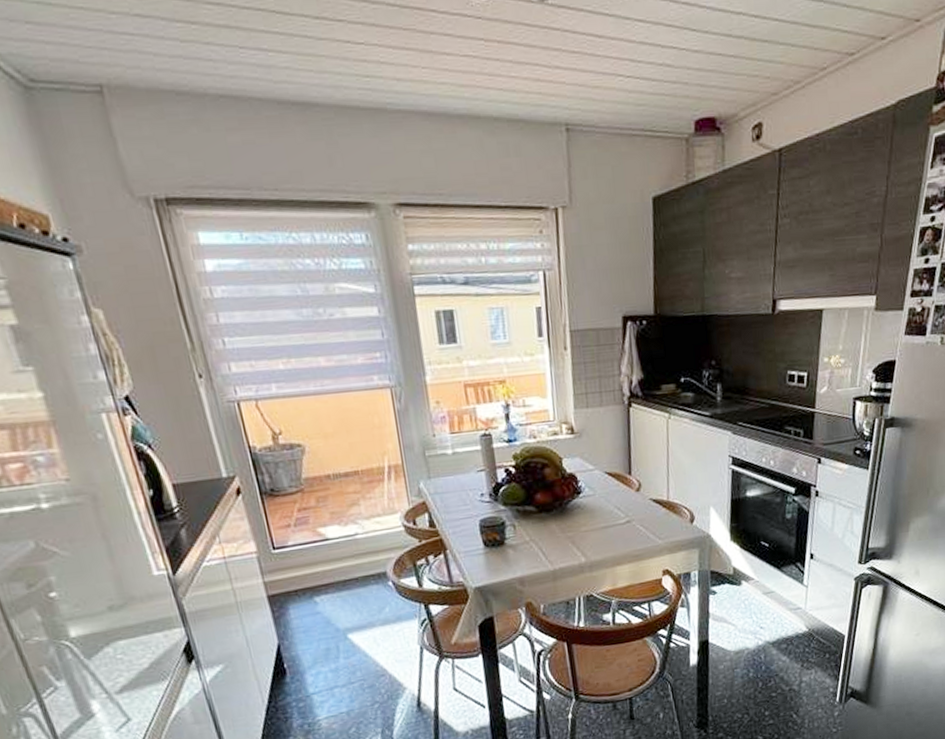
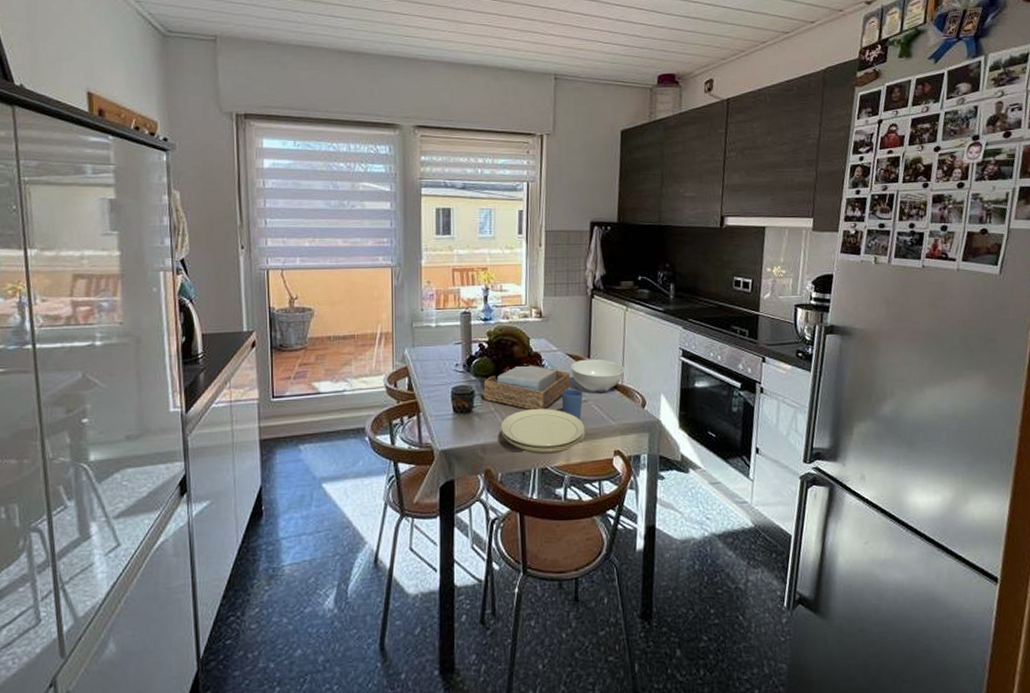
napkin holder: none [514,487,612,537] -> present [483,364,571,411]
plate: none [538,533,631,582] -> present [501,409,586,455]
mug: none [602,509,626,542] -> present [561,388,583,419]
bowl: none [610,474,670,511] -> present [570,358,625,392]

